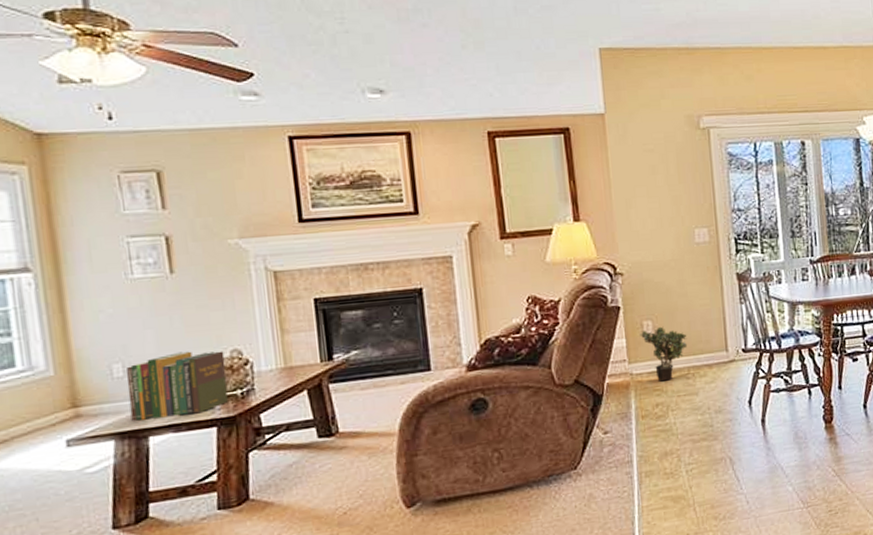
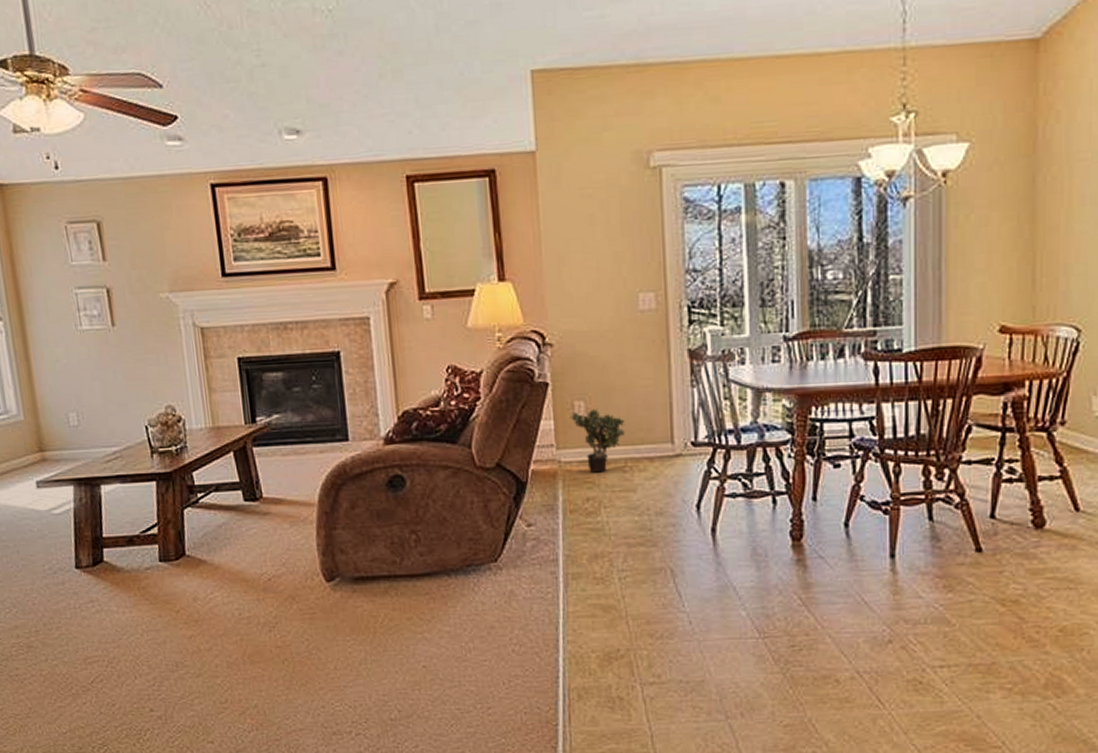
books: present [126,351,228,421] -> none [80,404,165,469]

